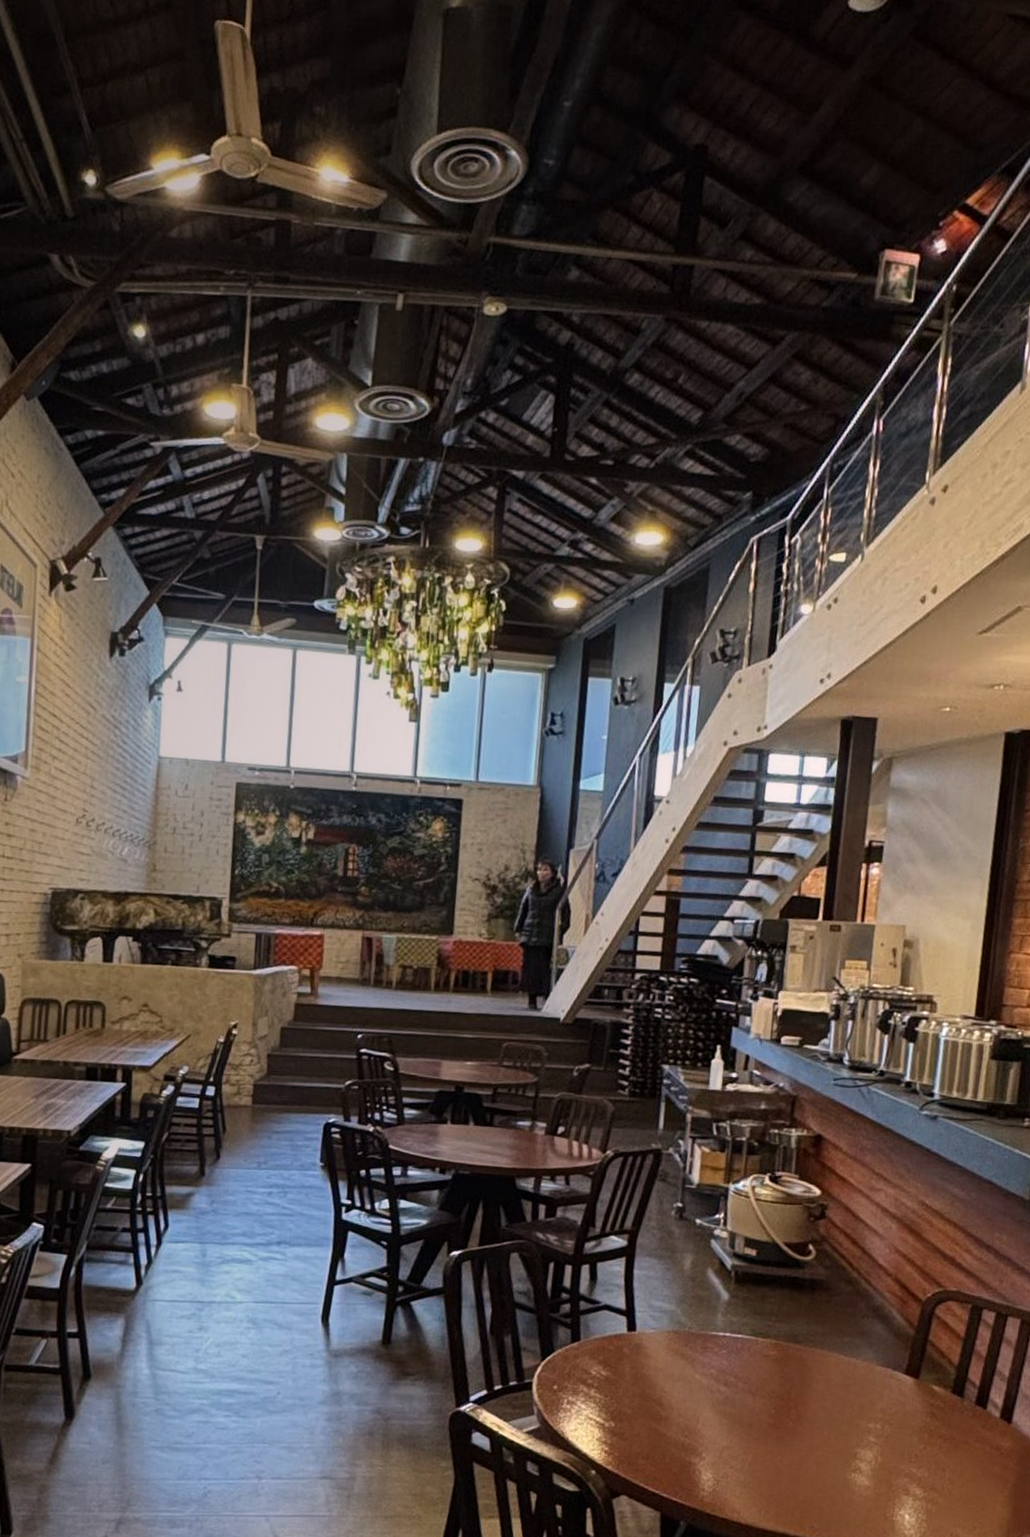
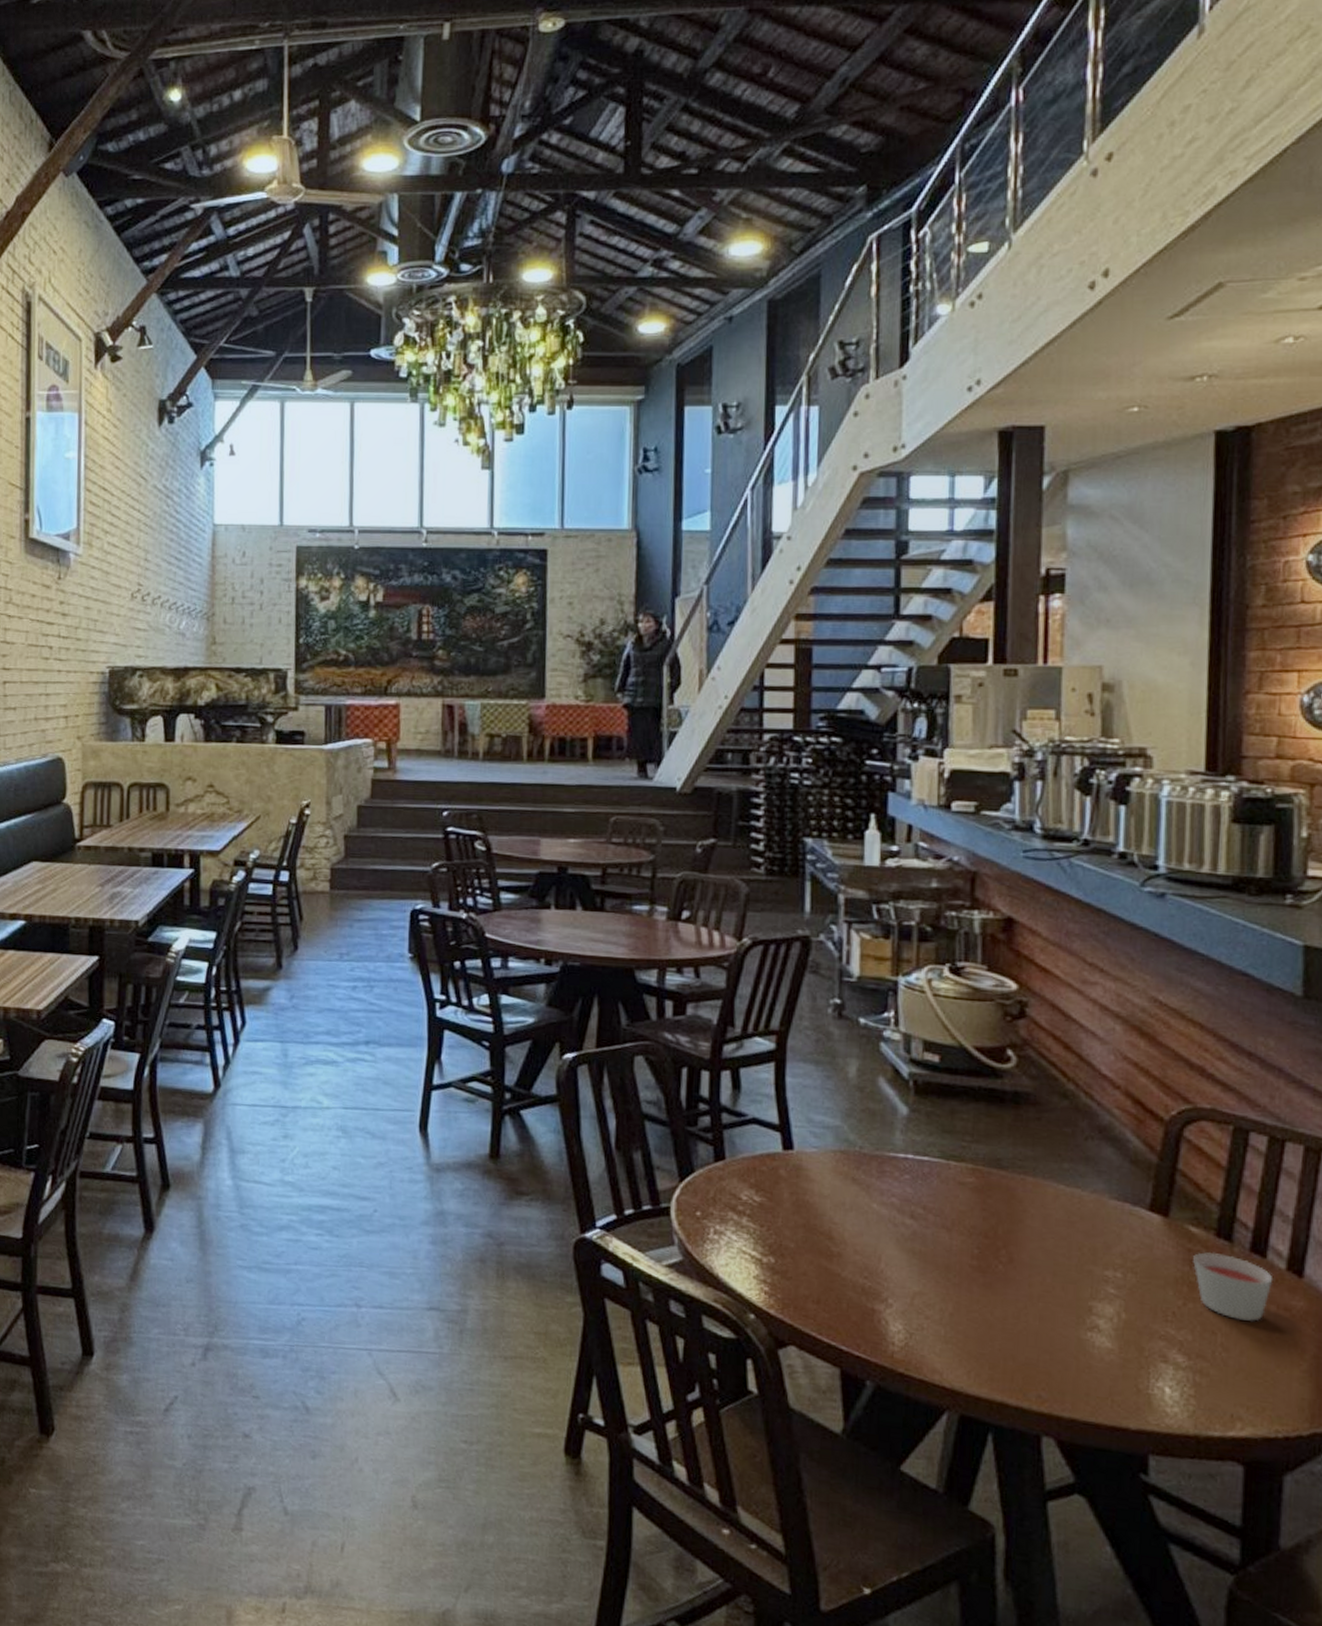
candle: none [933,1405,989,1459] -> present [1193,1252,1272,1321]

